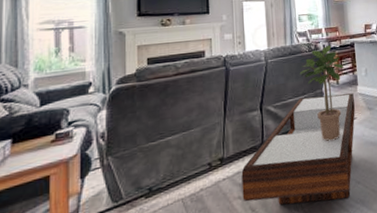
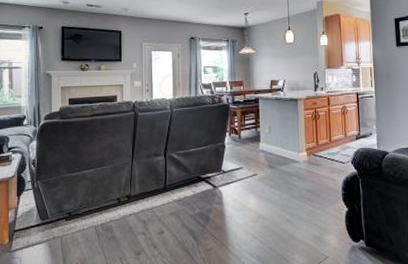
coffee table: present [241,93,355,205] -> none [145,148,256,251]
potted plant: present [299,44,345,141] -> none [202,98,247,193]

